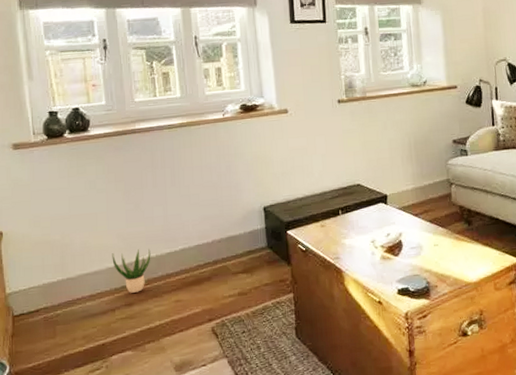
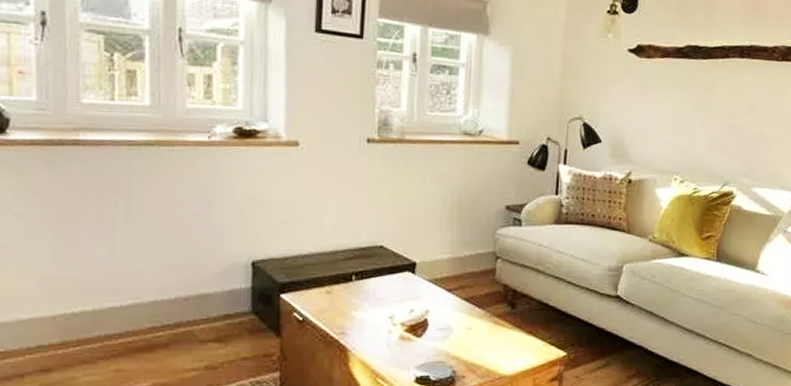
potted plant: present [112,248,151,293] -> none [26,299,85,355]

